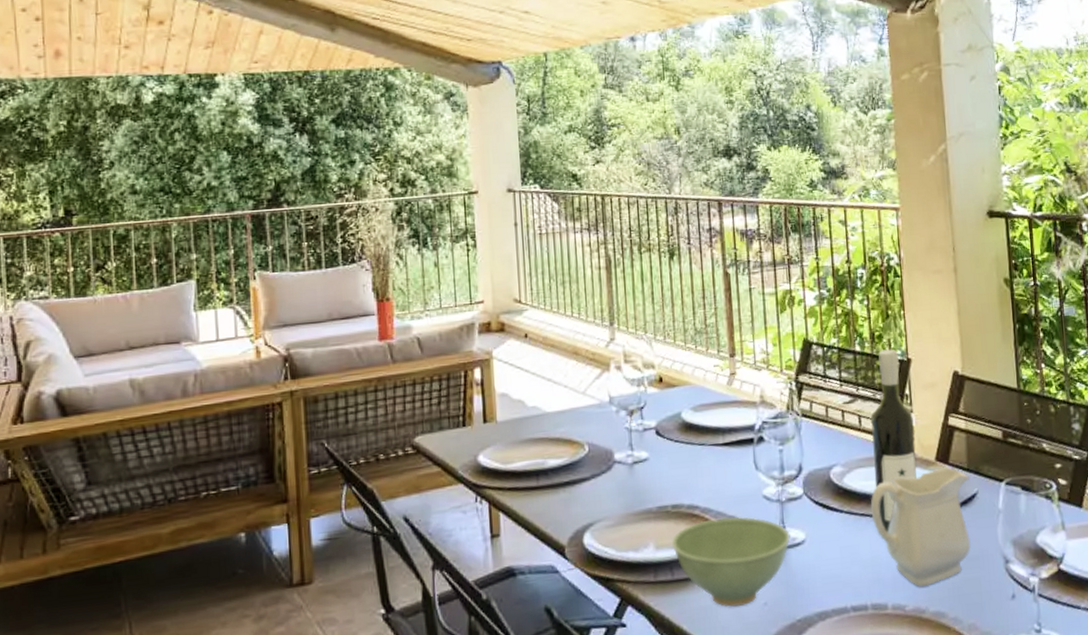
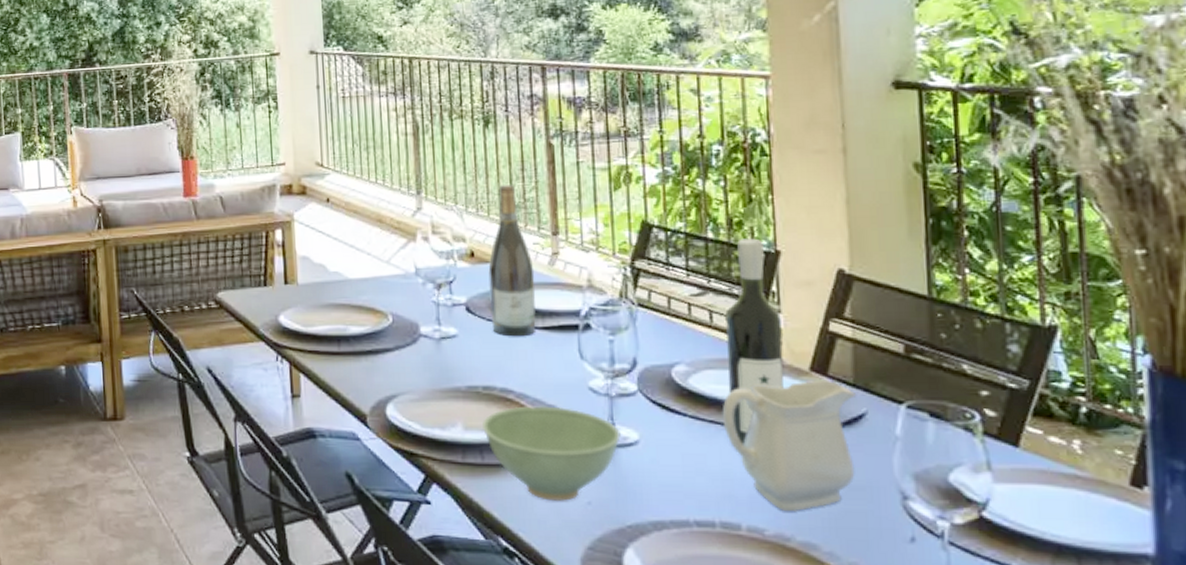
wine bottle: none [675,312,718,455] -> present [488,185,536,336]

